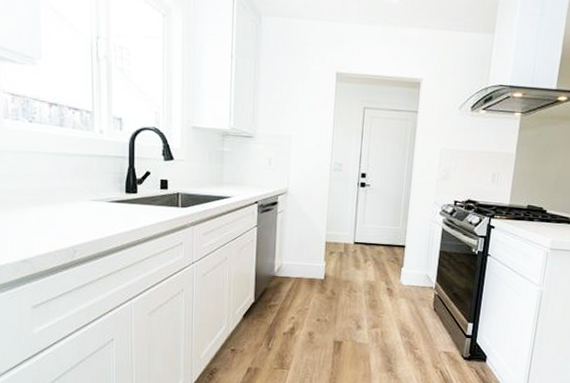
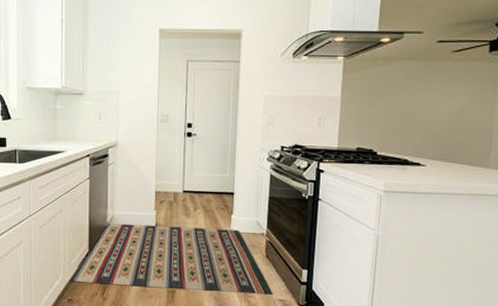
rug: none [233,272,438,347] -> present [69,223,273,295]

